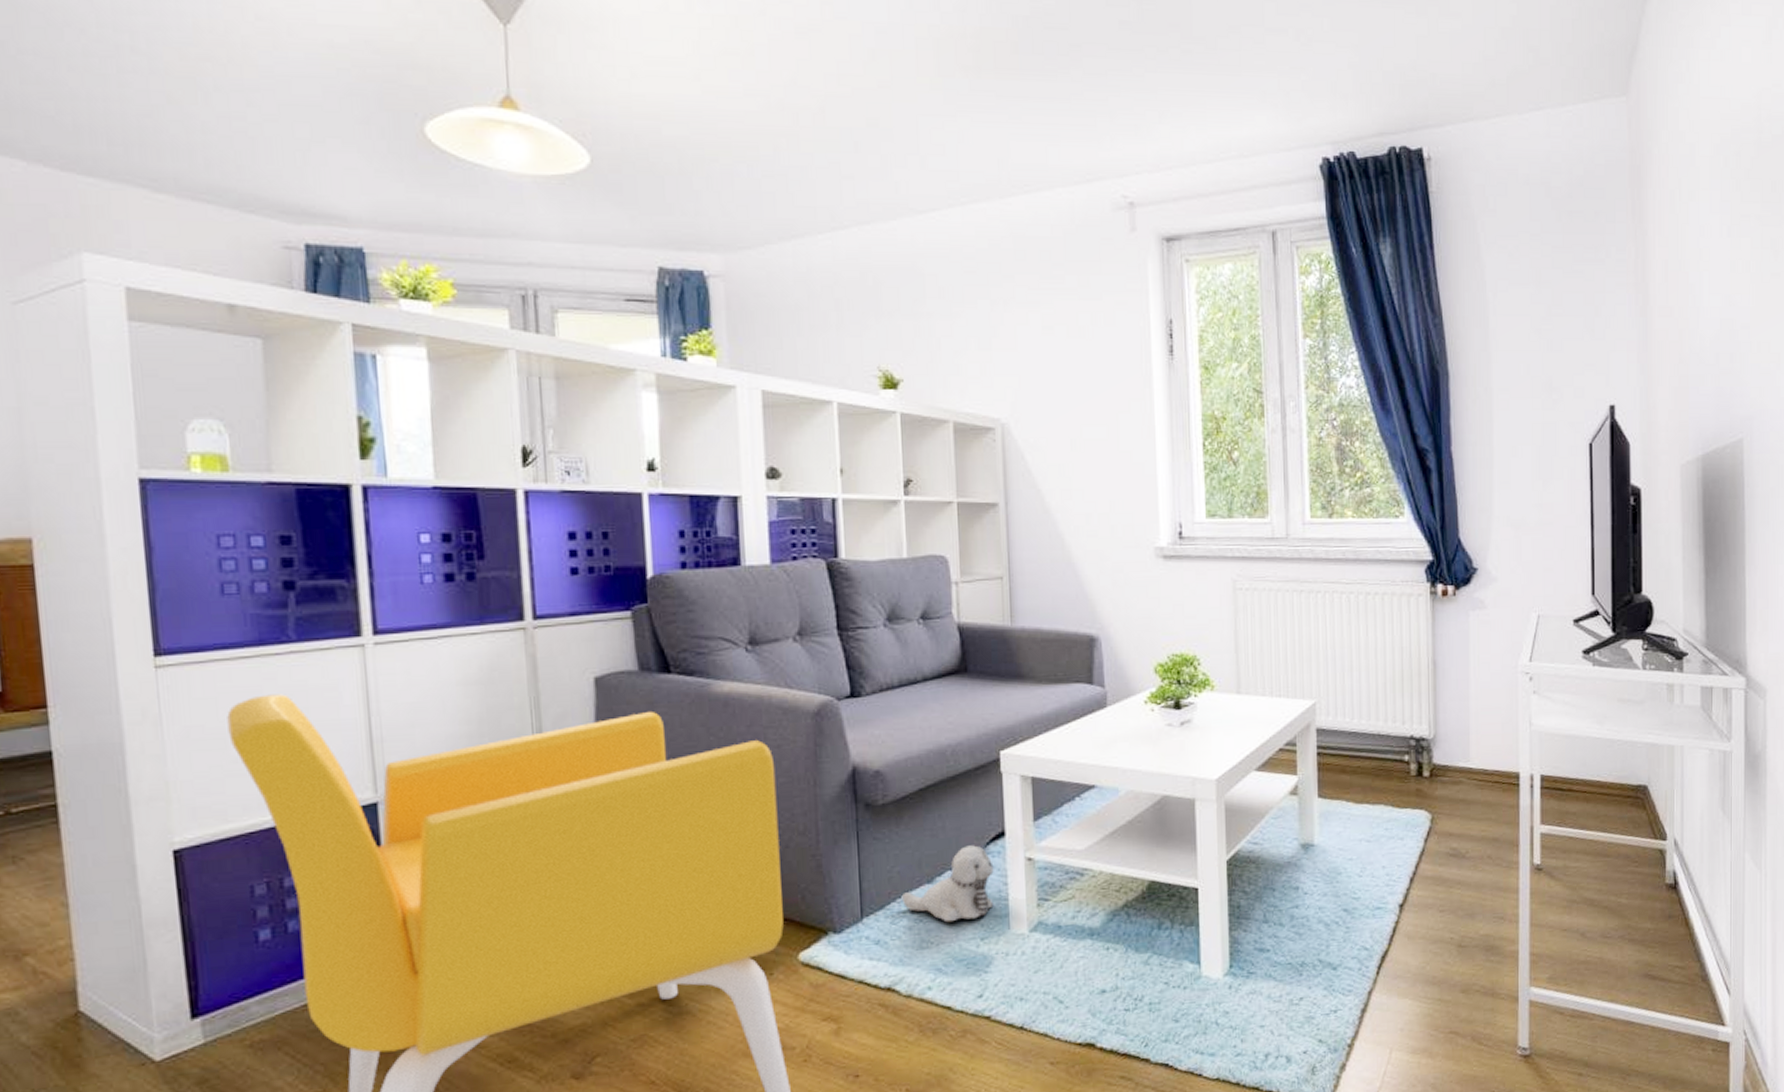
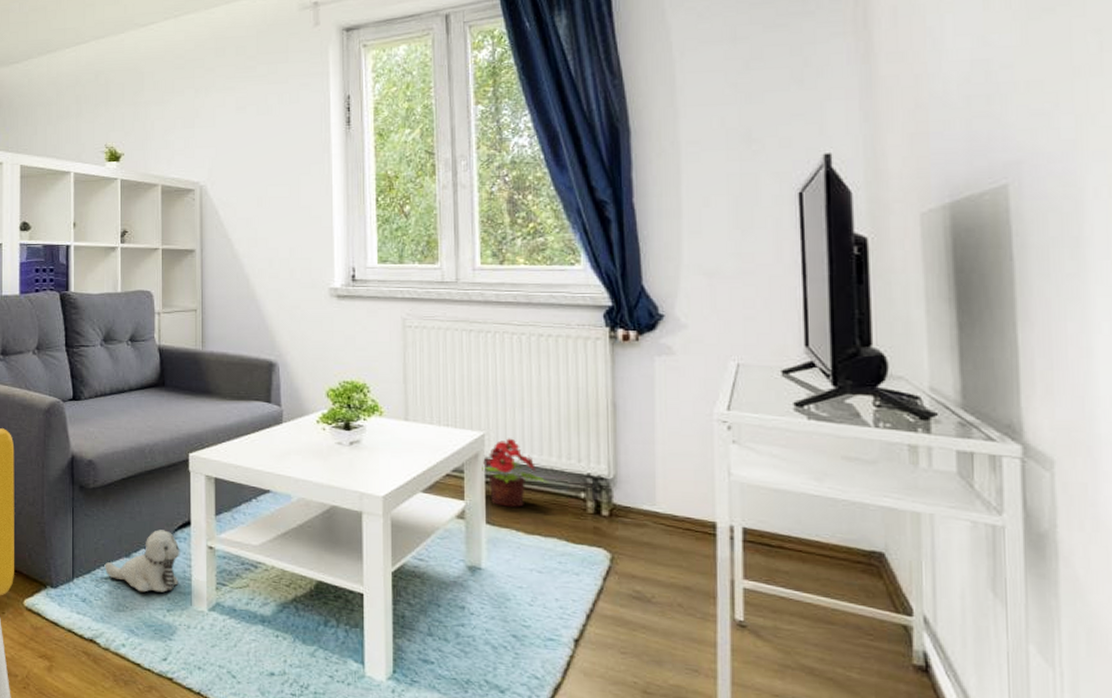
potted plant: none [1313,705,1375,777] -> present [482,438,548,507]

